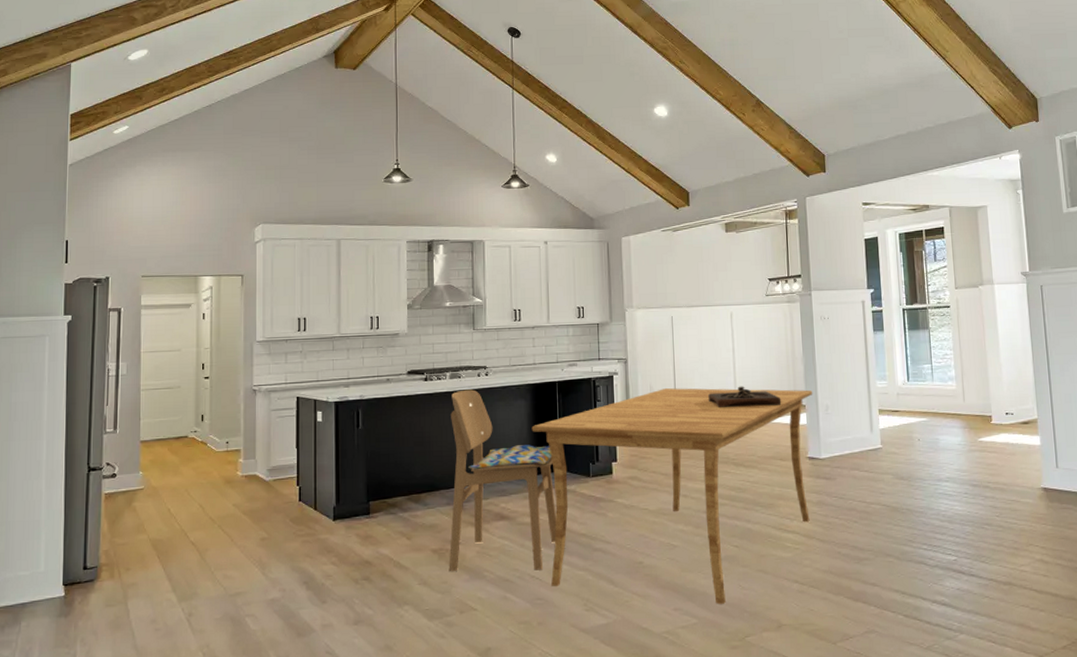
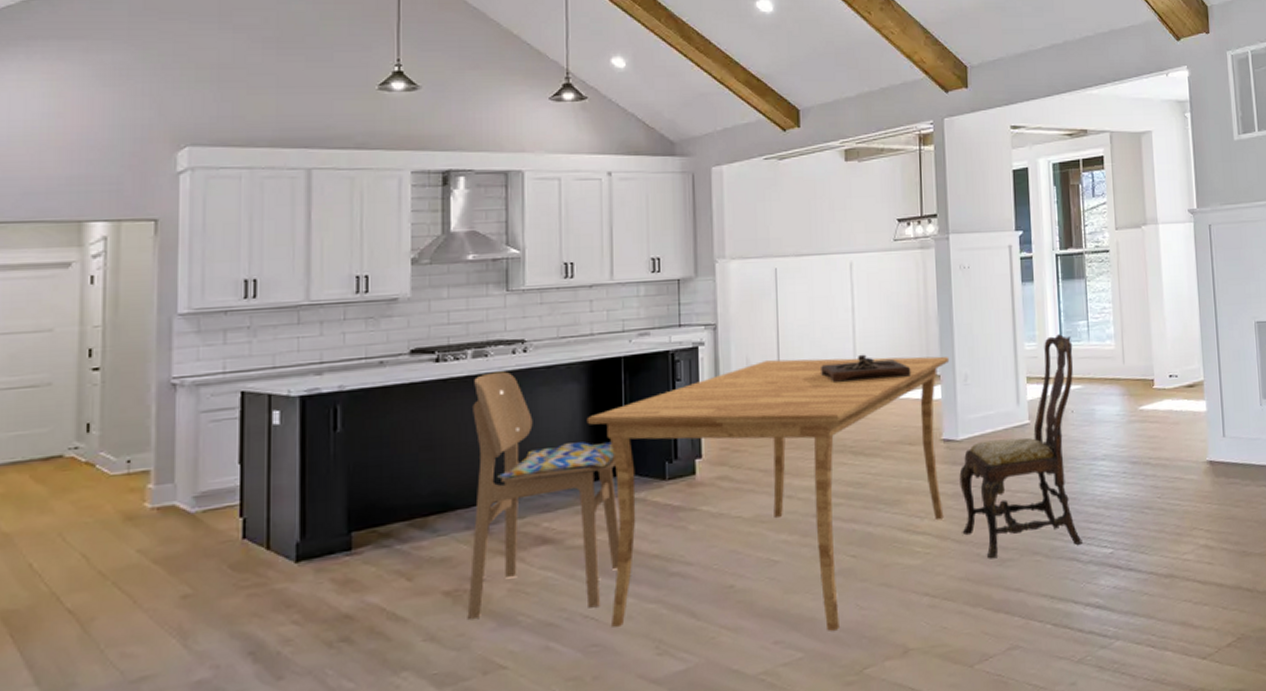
dining chair: none [822,375,929,557] -> present [959,334,1082,559]

